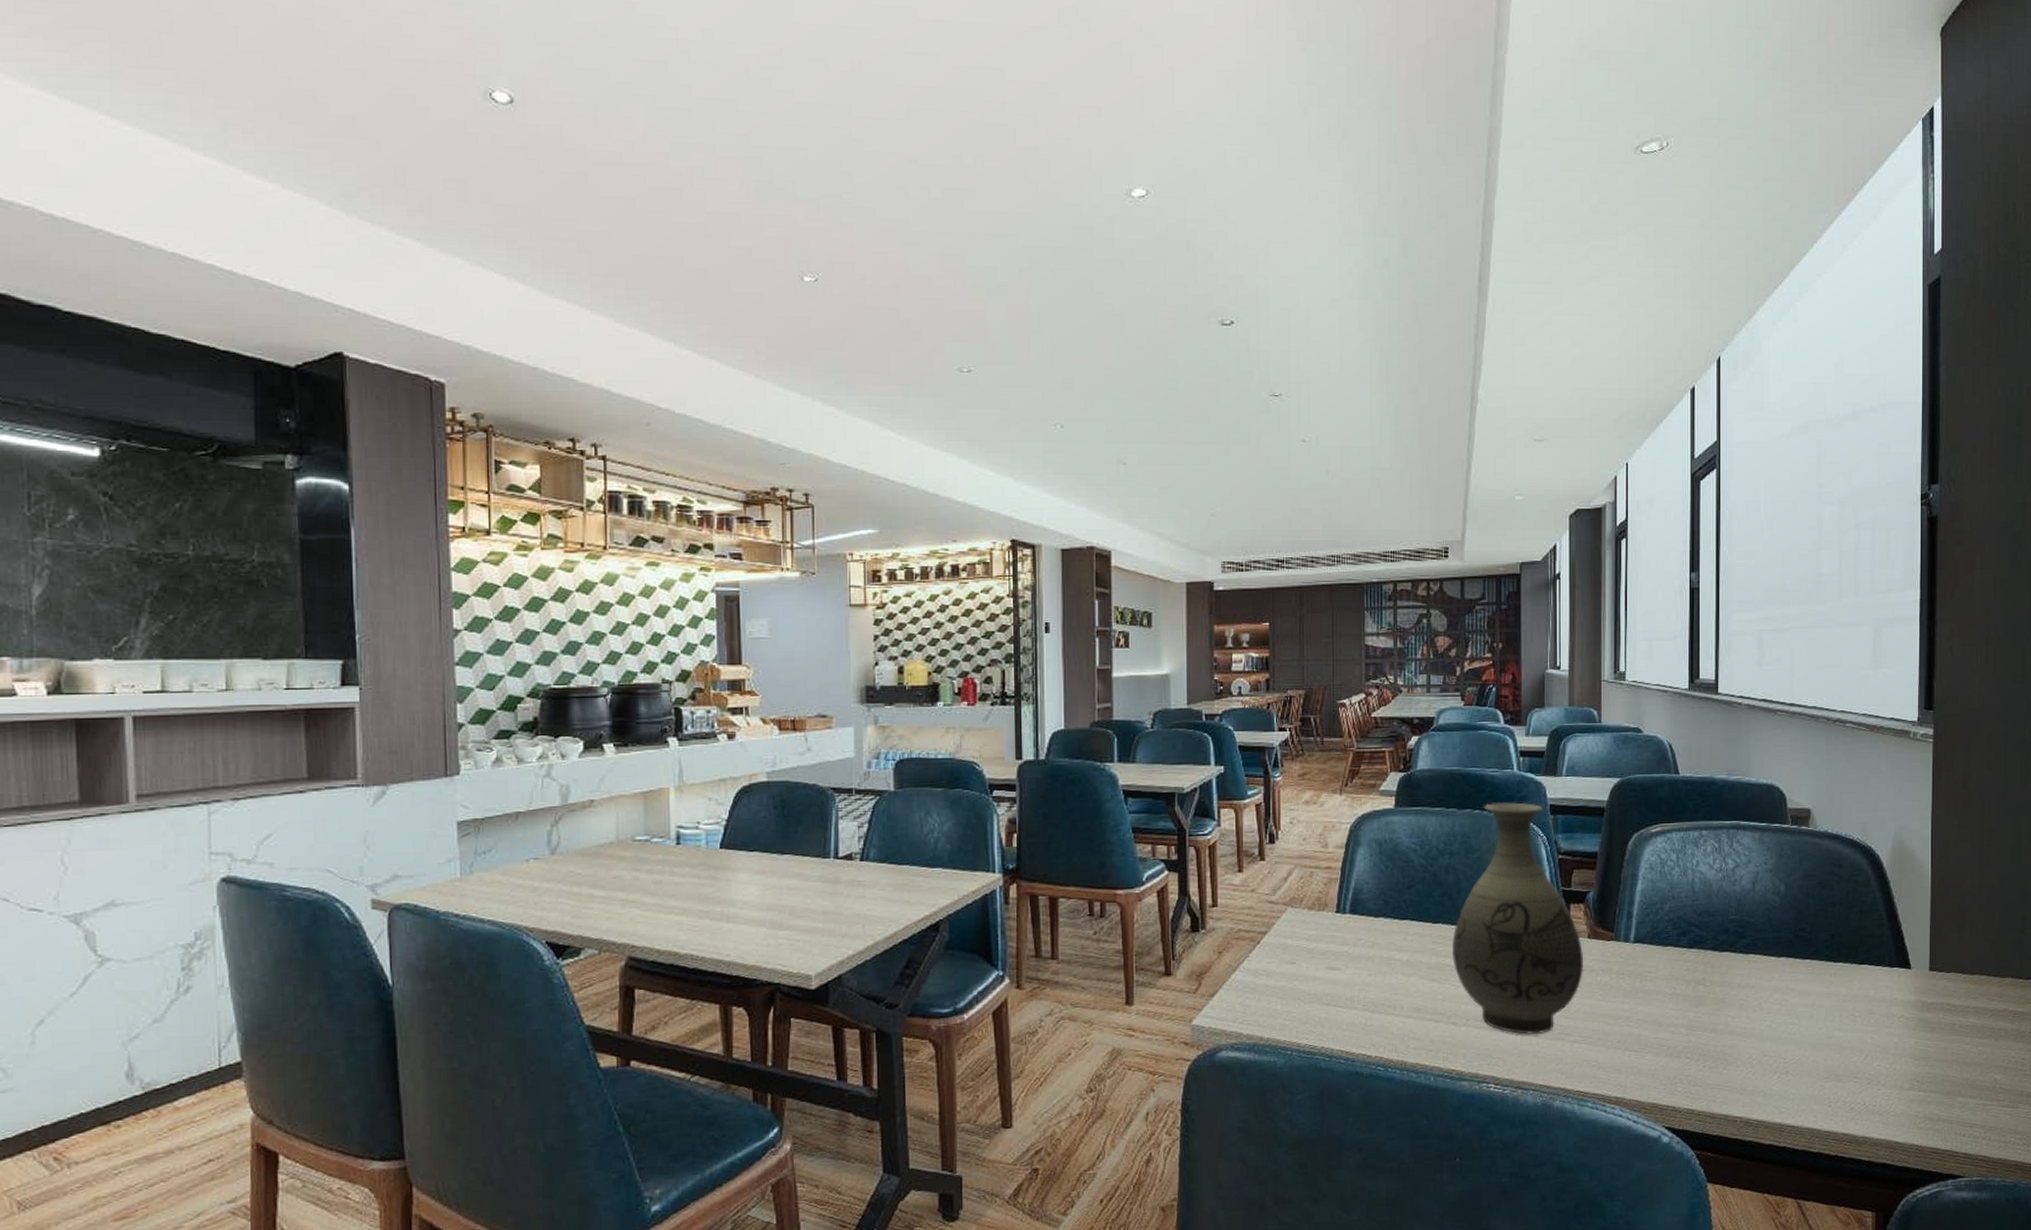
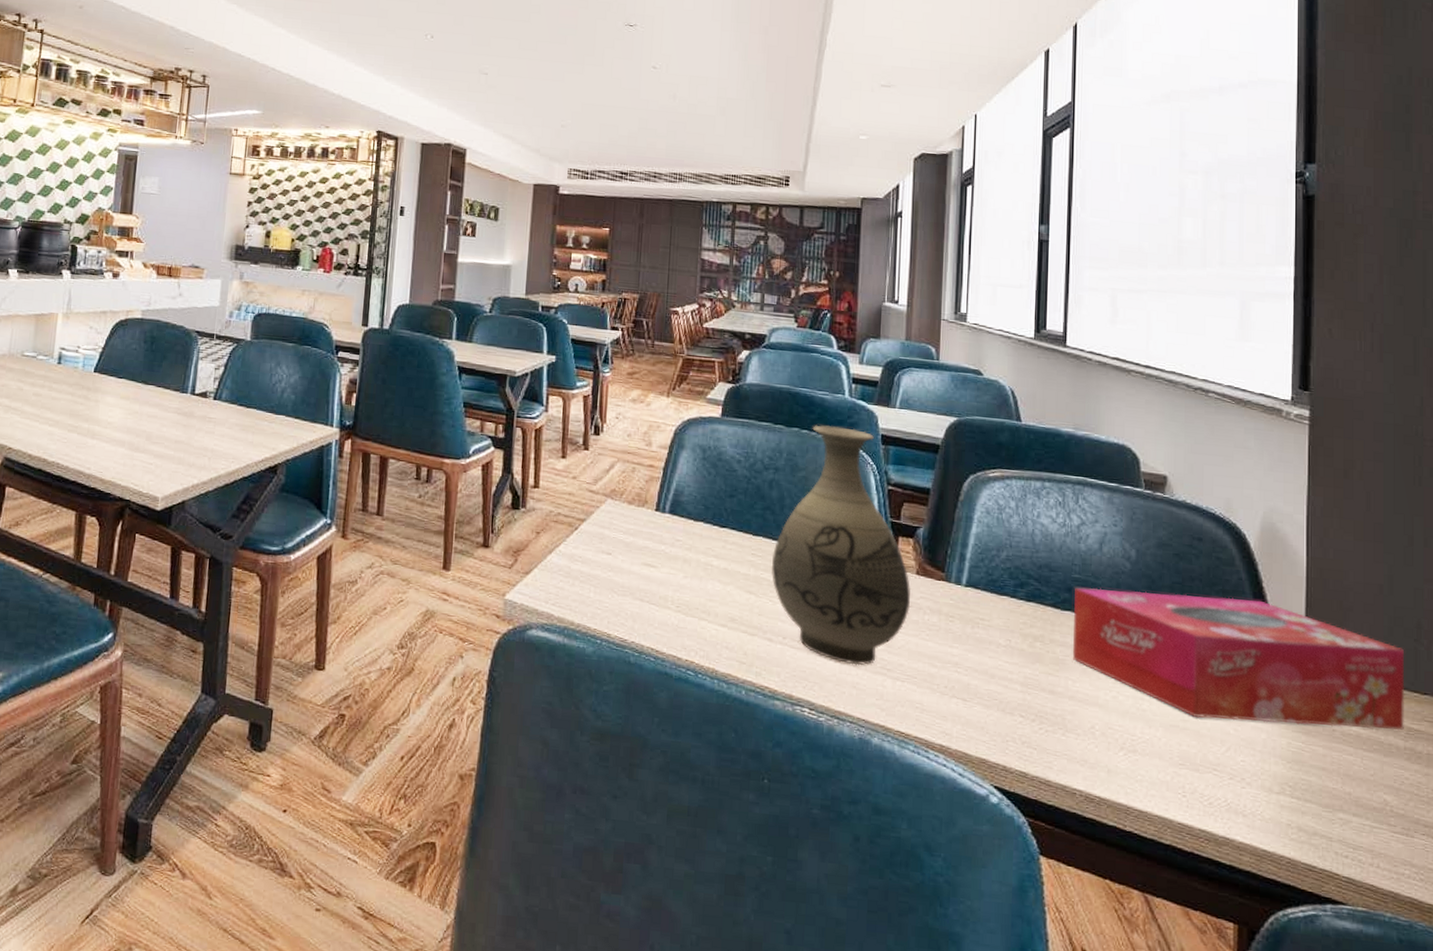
tissue box: none [1730,915,2012,1033] -> present [1072,587,1405,731]

